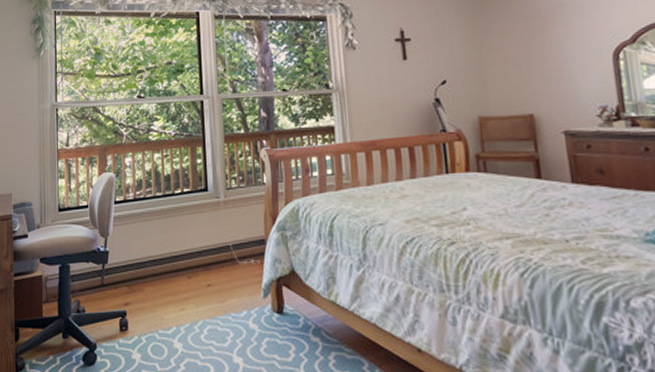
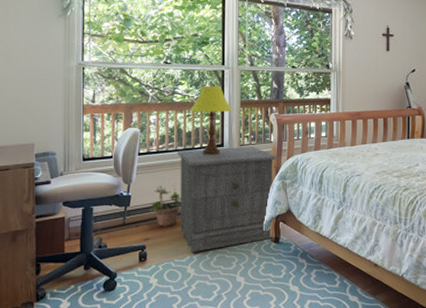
potted plant: none [129,236,163,289] -> present [150,183,181,227]
nightstand: none [155,189,275,322] -> present [176,146,277,252]
table lamp: none [167,119,215,202] -> present [190,86,232,155]

